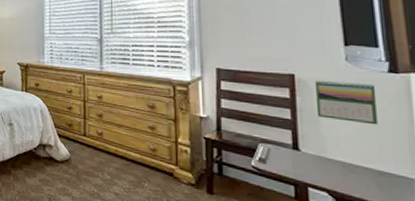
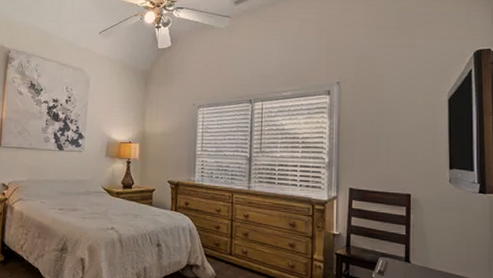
calendar: present [315,80,379,125] -> none [425,199,469,239]

